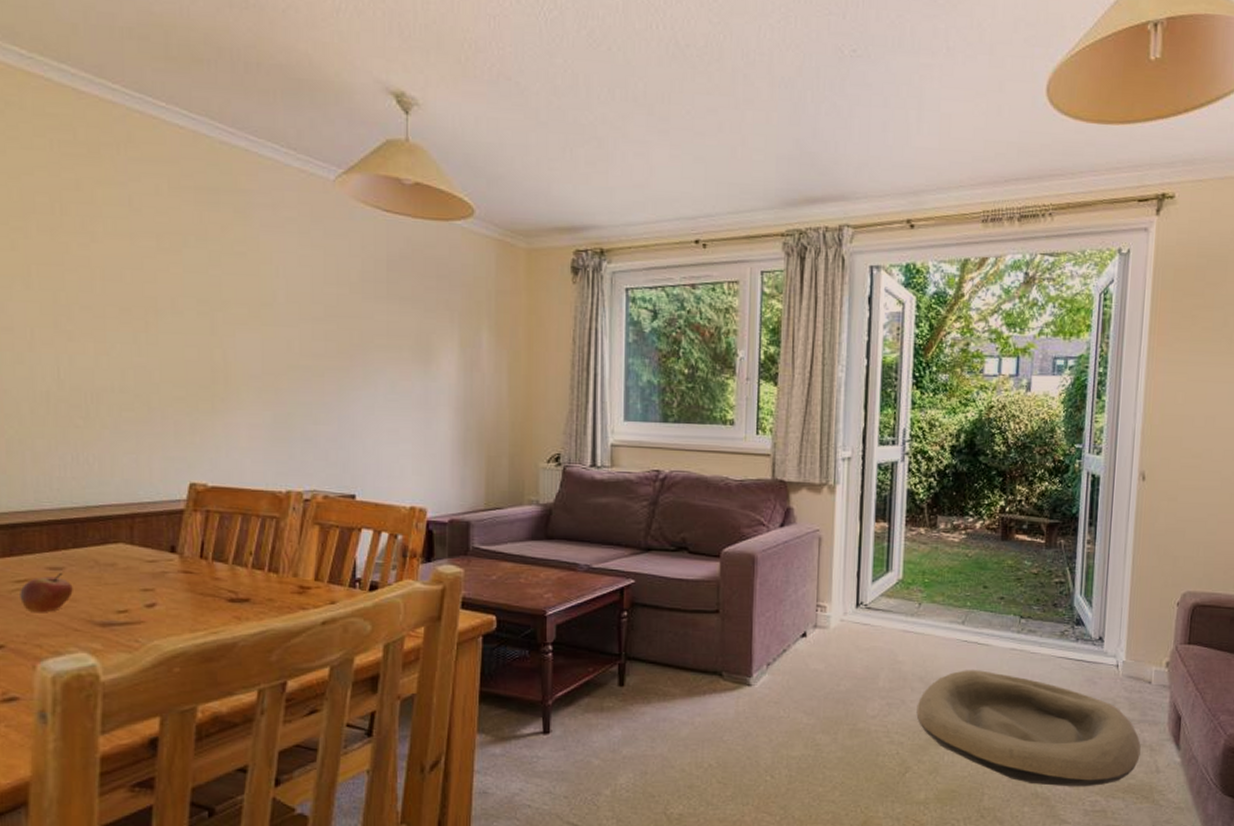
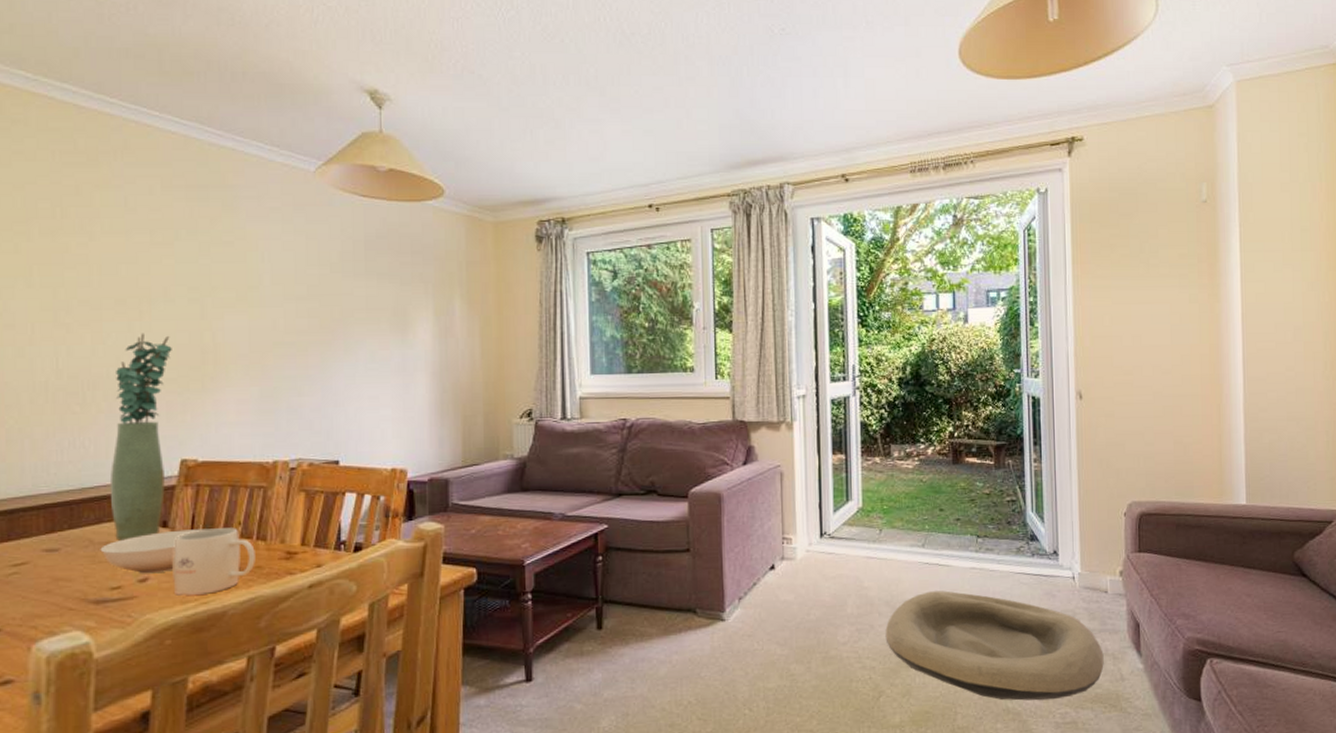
fruit: present [20,572,73,613] -> none [16,553,68,595]
bowl: none [106,556,216,599] -> present [100,529,207,574]
vase: none [115,346,180,564] -> present [109,333,172,541]
mug: none [181,557,267,625] -> present [172,528,255,597]

